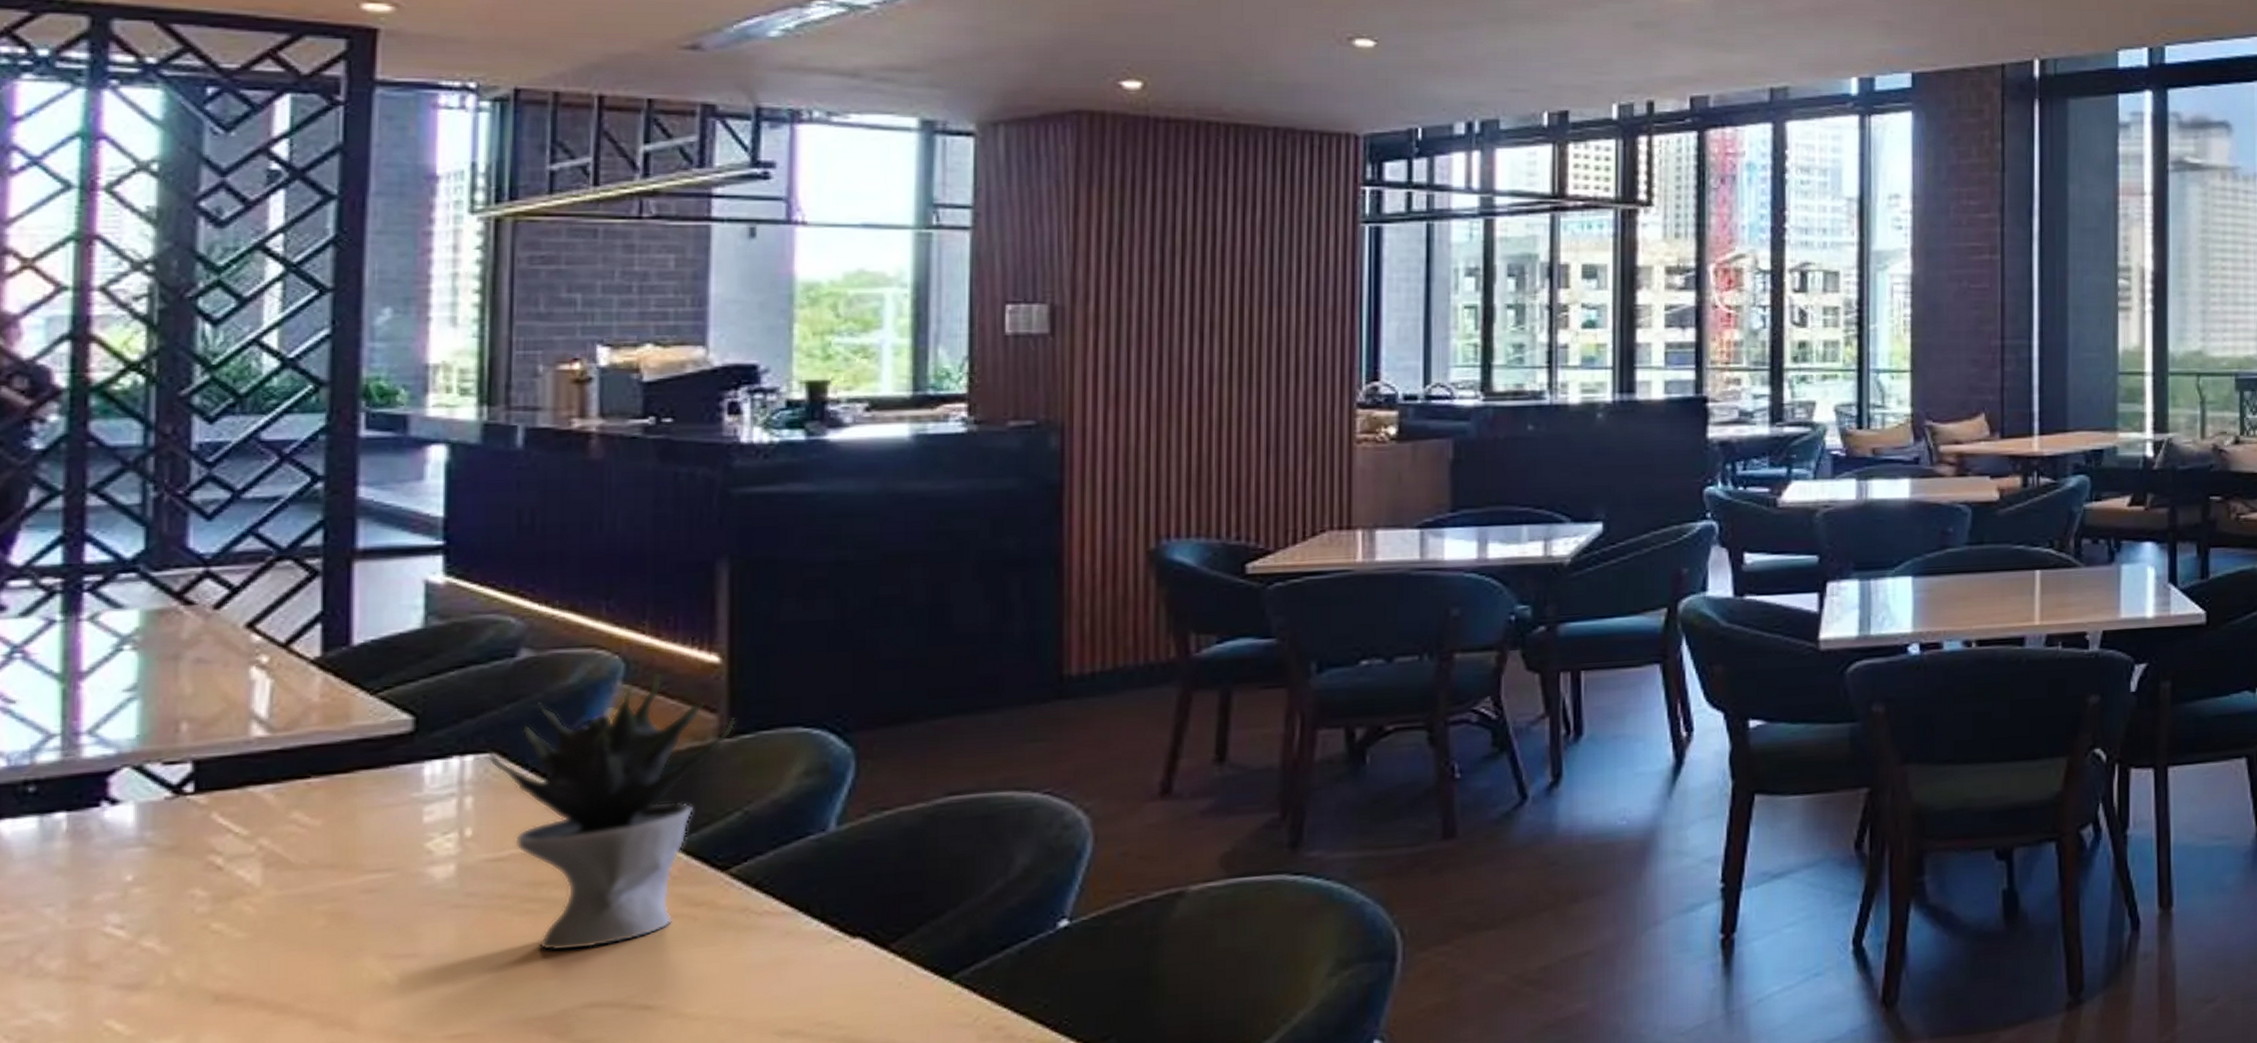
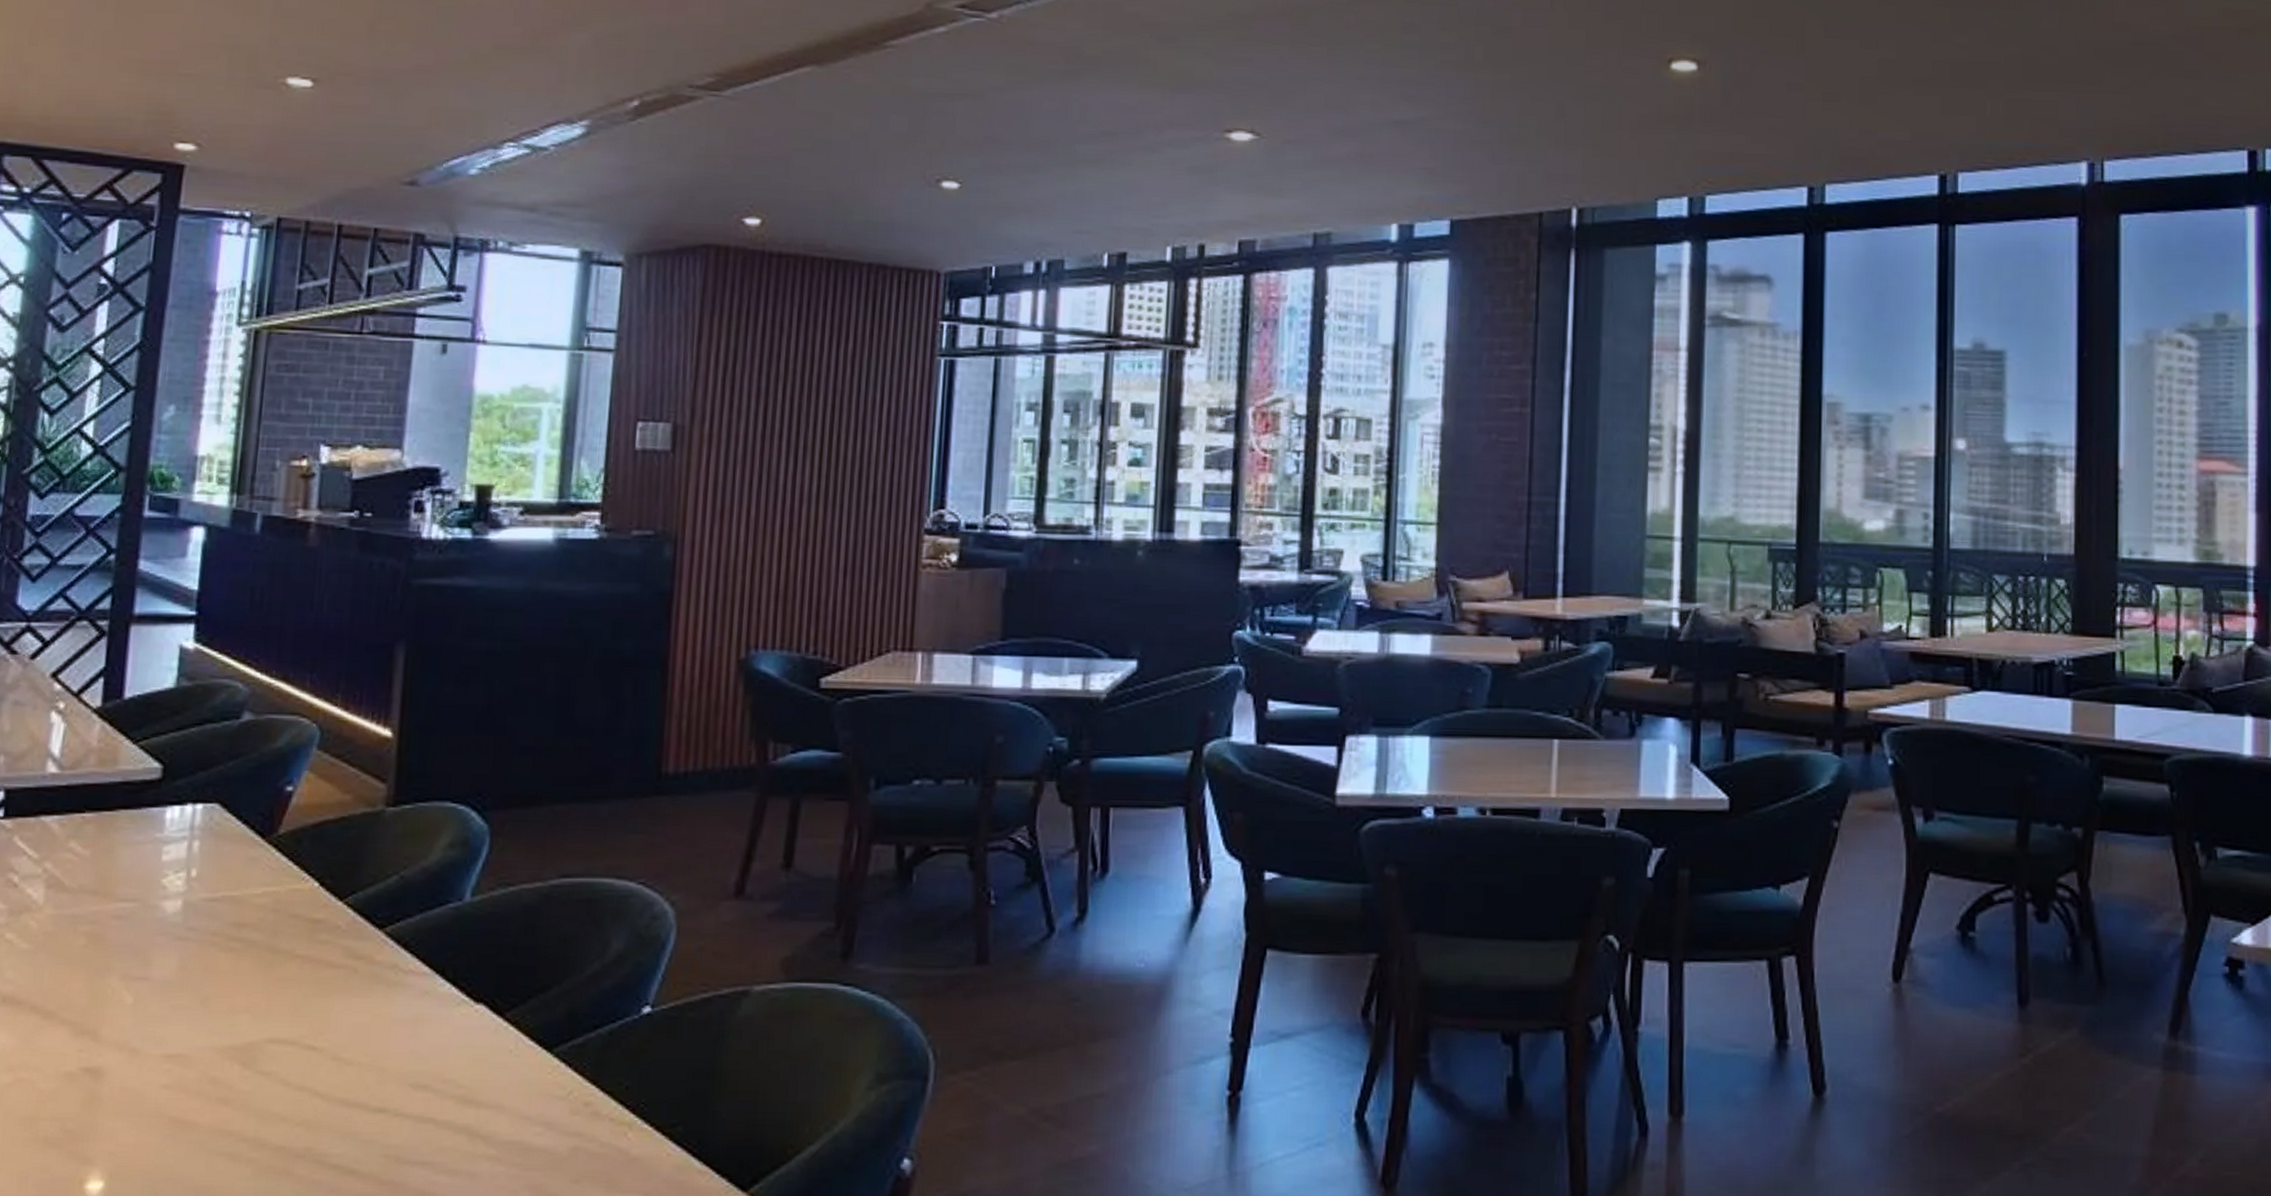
potted plant: present [487,673,736,952] -> none [212,743,400,989]

